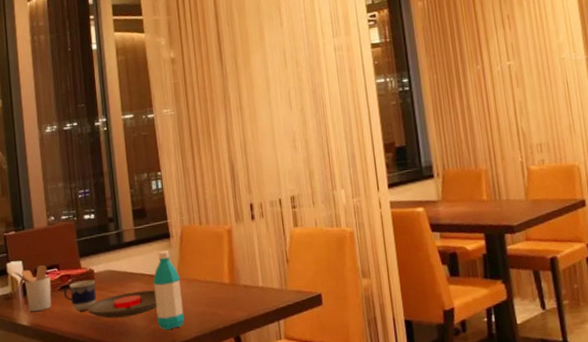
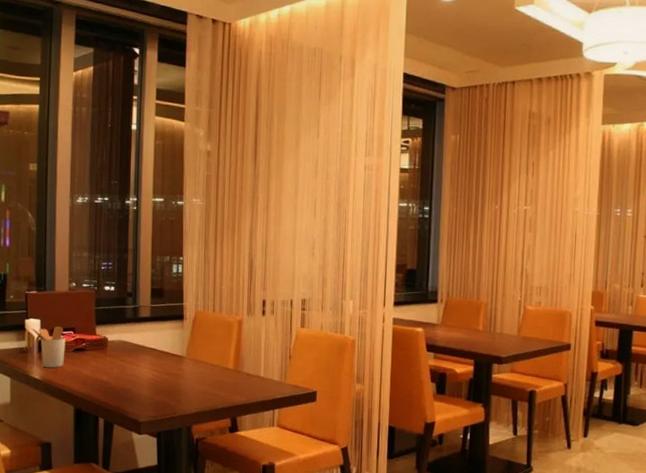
cup: present [63,280,96,312] -> none [76,346,108,374]
plate: present [87,290,157,319] -> none [97,363,164,386]
water bottle: present [152,250,185,331] -> none [162,331,188,403]

